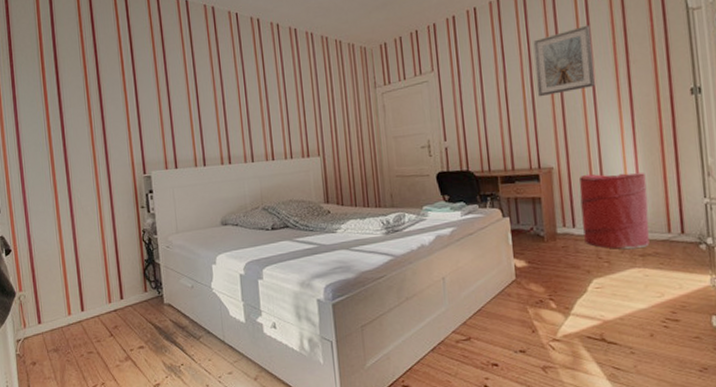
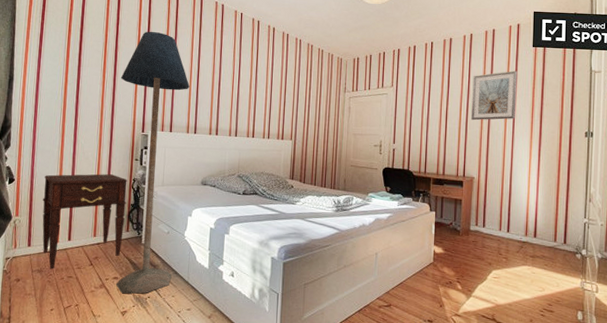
nightstand: none [43,228,142,345] -> present [42,174,127,268]
floor lamp: none [108,53,204,365] -> present [116,31,190,294]
laundry hamper: present [579,171,650,250] -> none [491,186,543,251]

